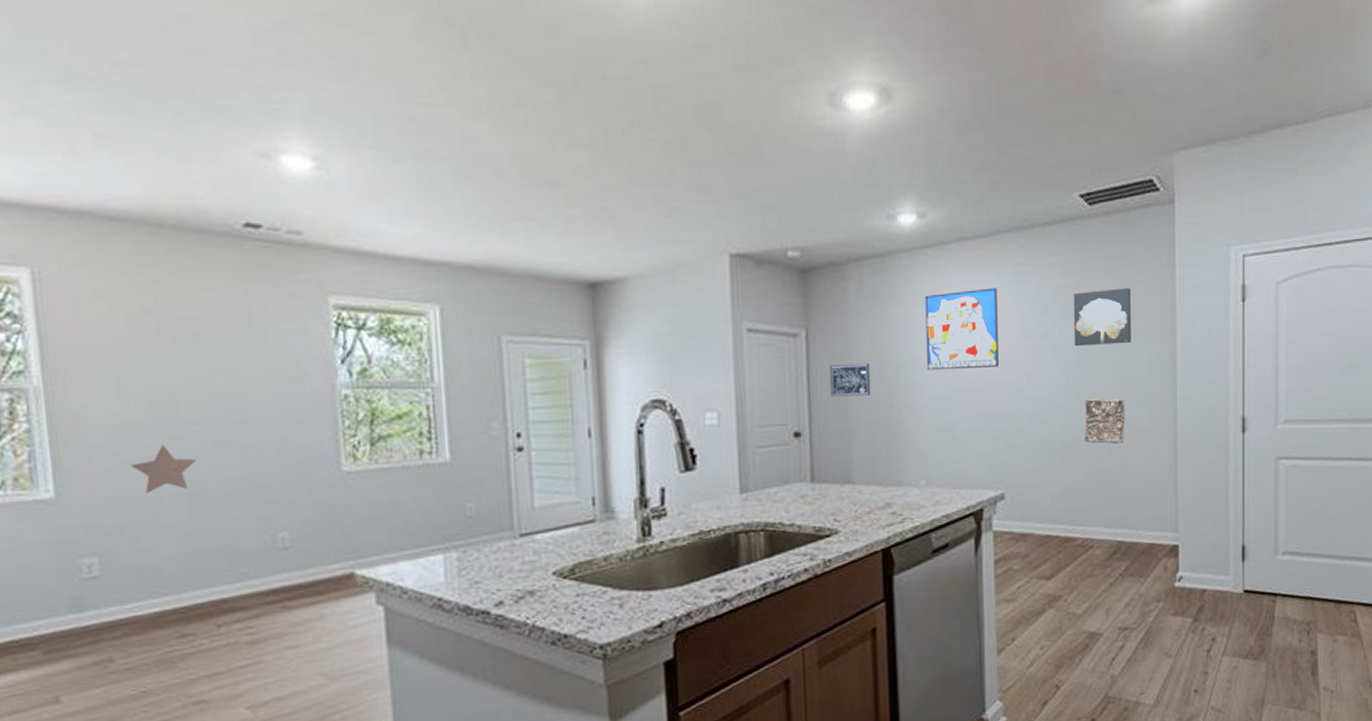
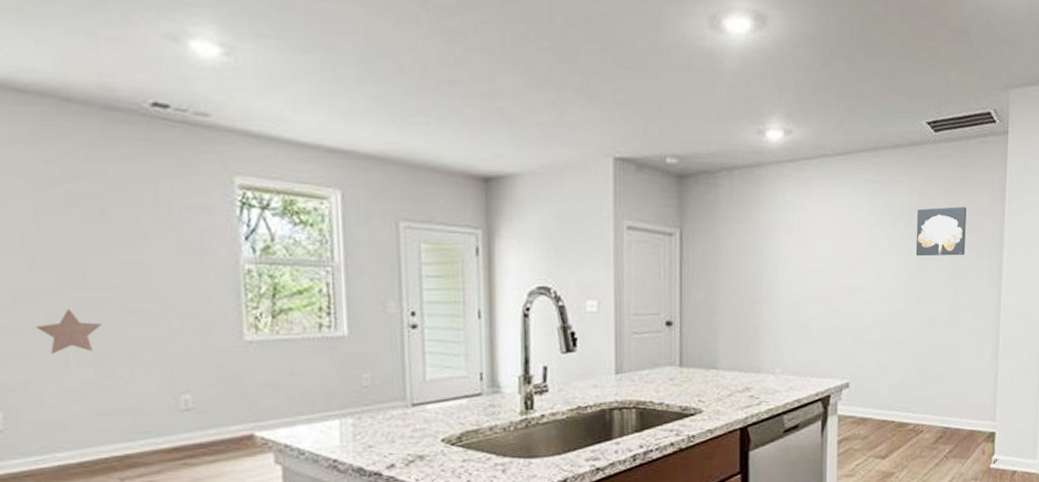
wall art: present [829,362,871,397] -> none [699,262,736,291]
wall art: present [925,288,999,371] -> none [786,200,851,272]
relief panel: present [1084,398,1125,444] -> none [920,303,957,342]

